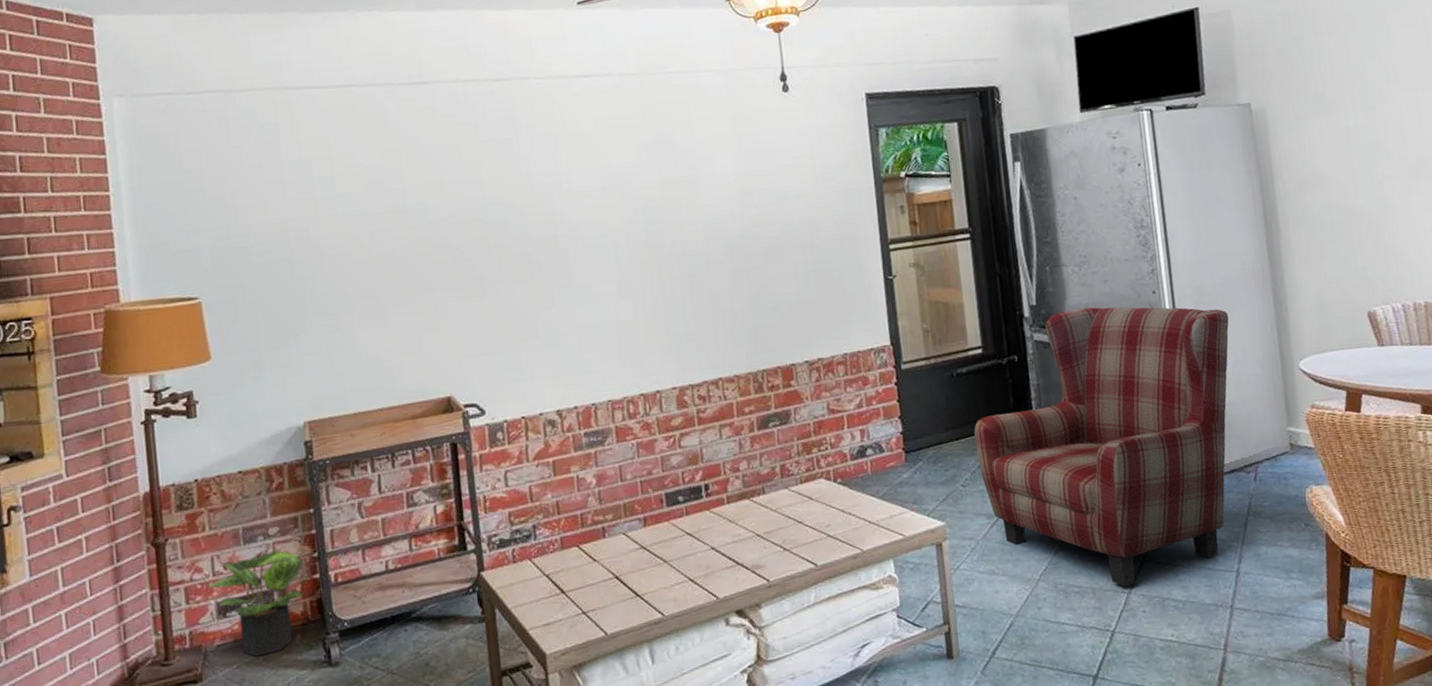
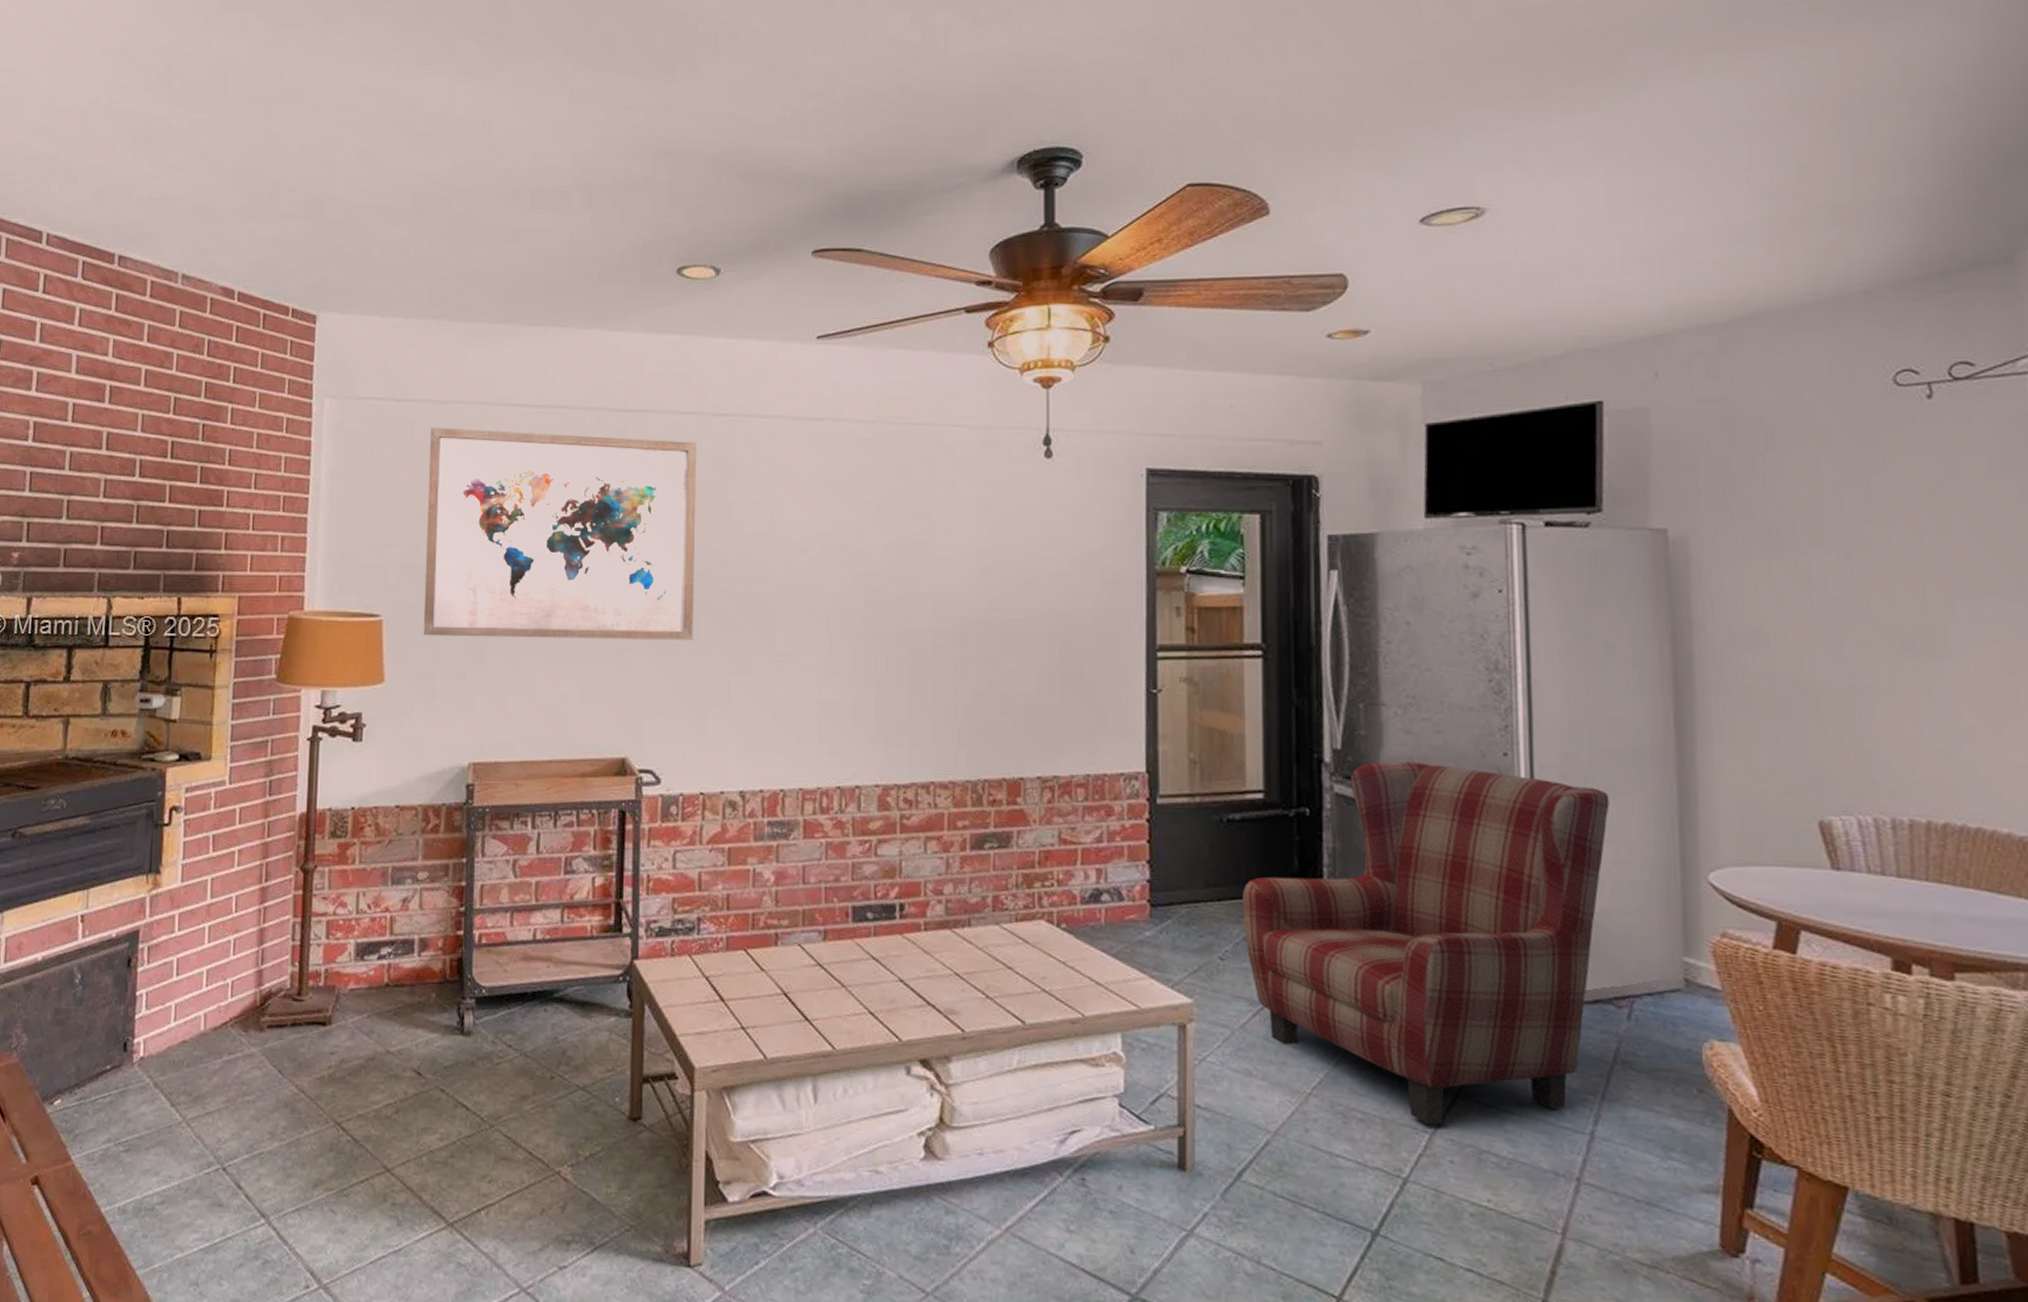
potted plant: present [206,545,304,657] -> none [348,893,449,1009]
wall art: none [225,106,499,312] -> present [423,427,697,640]

